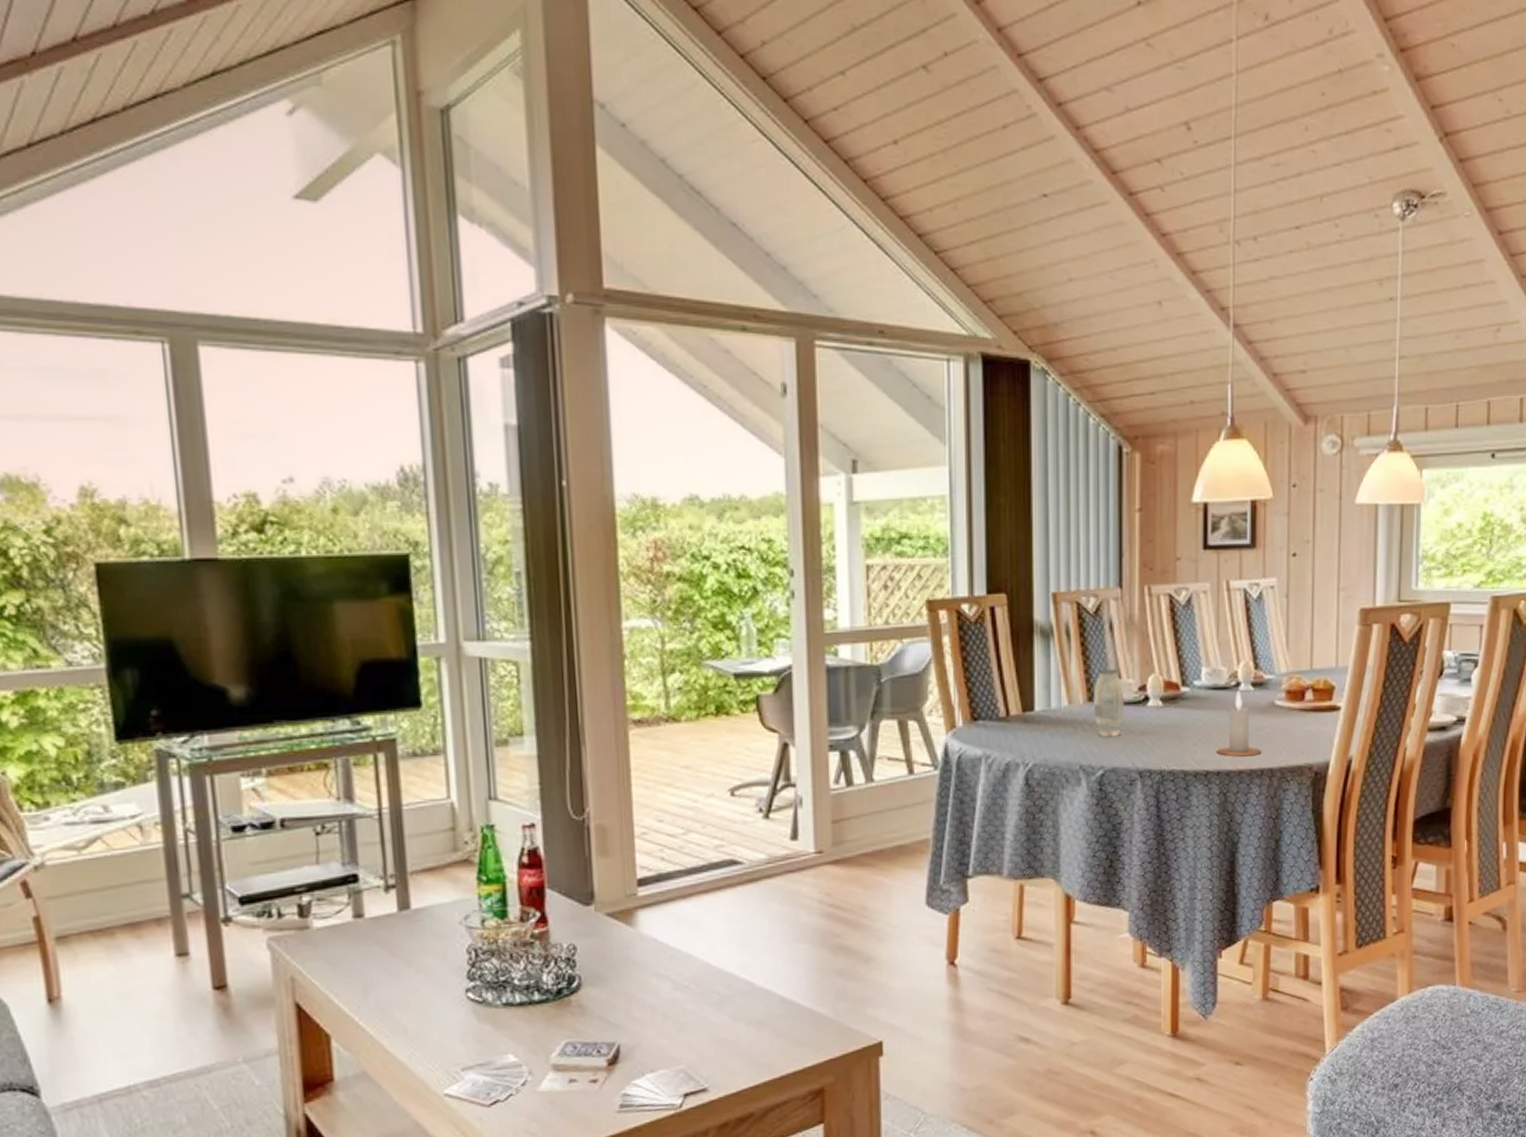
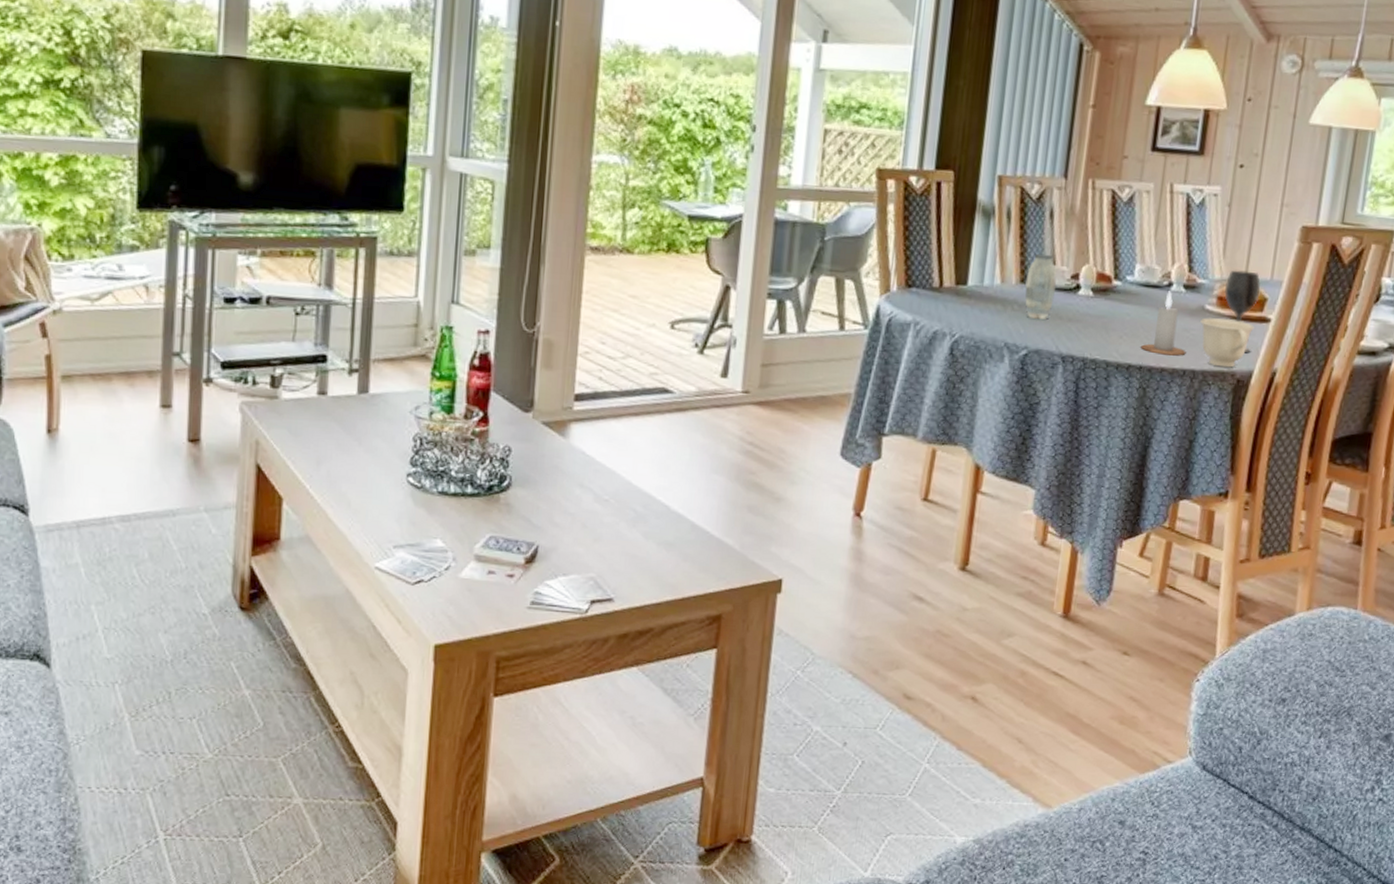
teacup: none [1271,711,1327,762] -> present [1199,317,1256,368]
wine glass: none [1291,661,1327,745] -> present [1223,270,1262,353]

